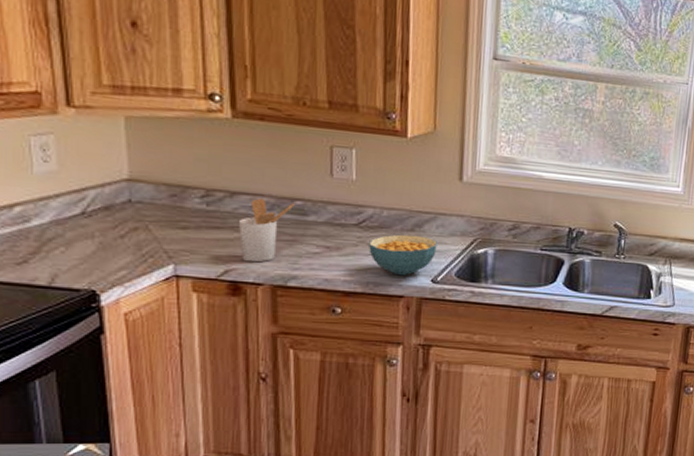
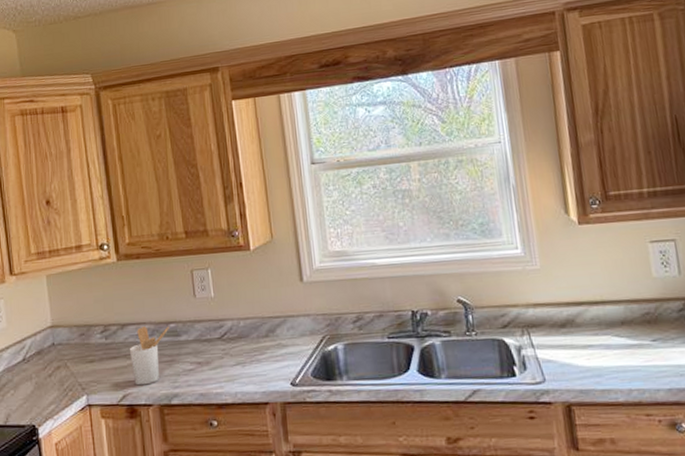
cereal bowl: present [369,234,437,276] -> none [232,340,291,383]

